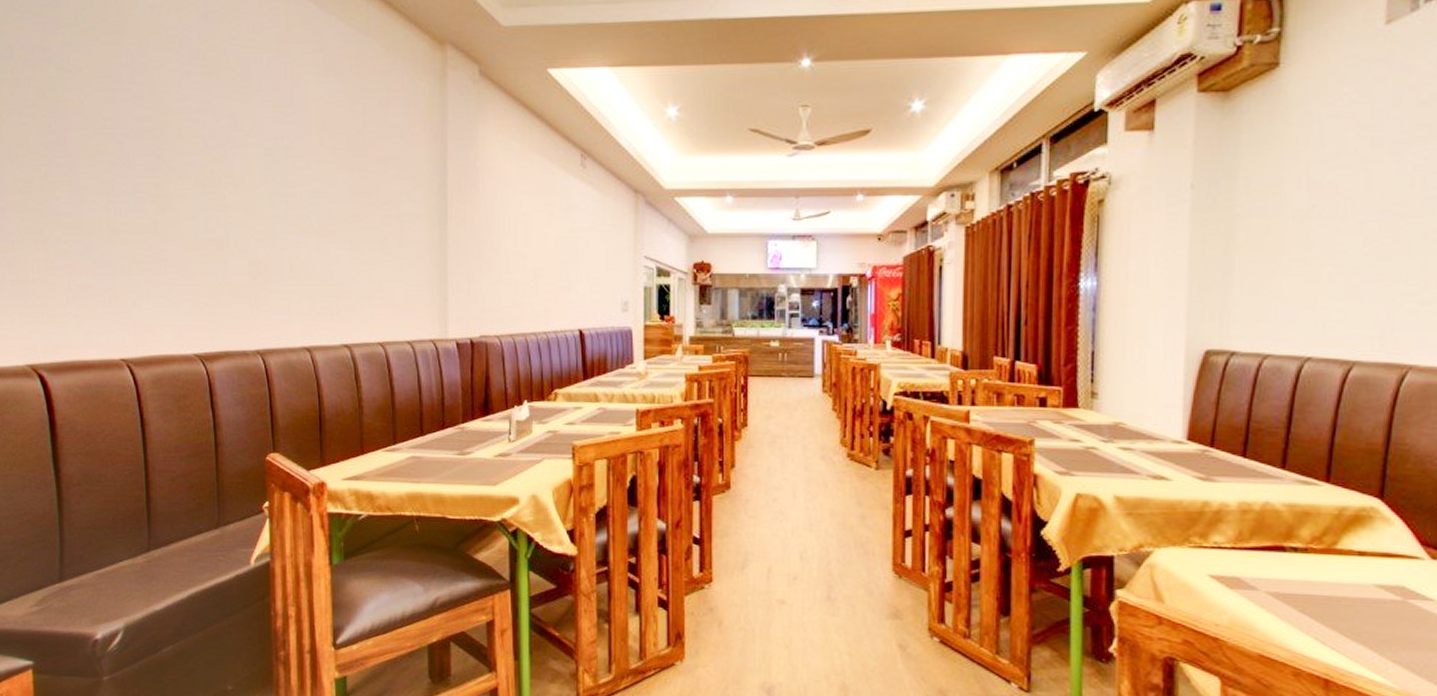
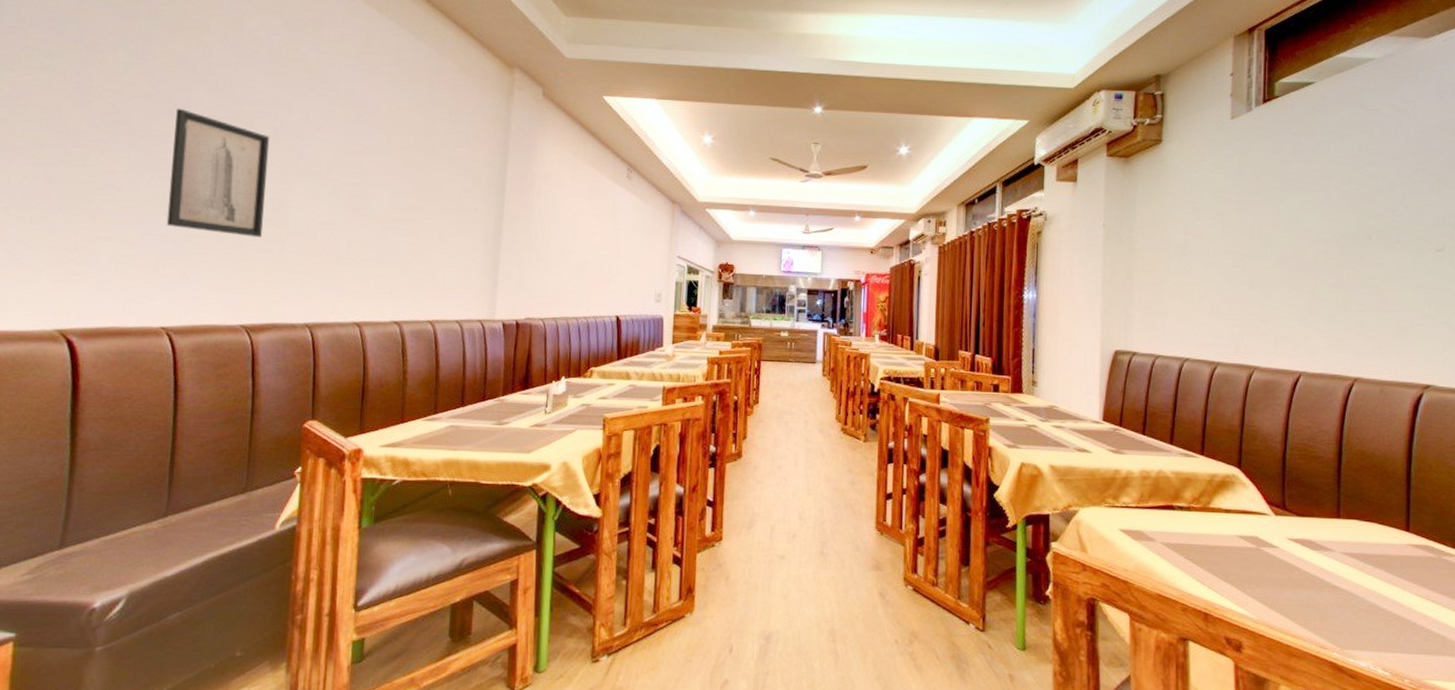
wall art: none [108,123,204,260] -> present [166,108,270,238]

